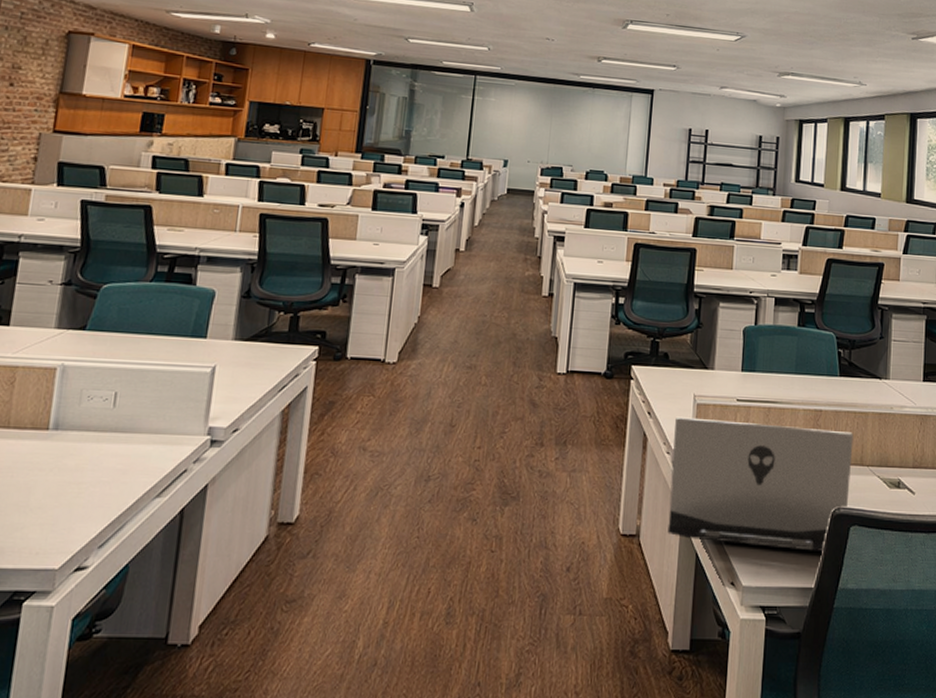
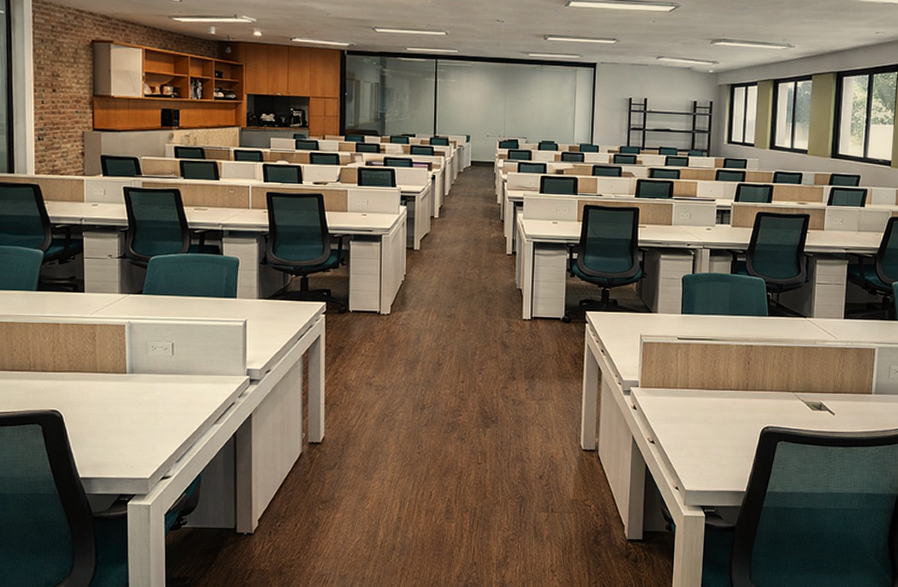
laptop computer: present [667,417,854,551] -> none [621,353,781,462]

